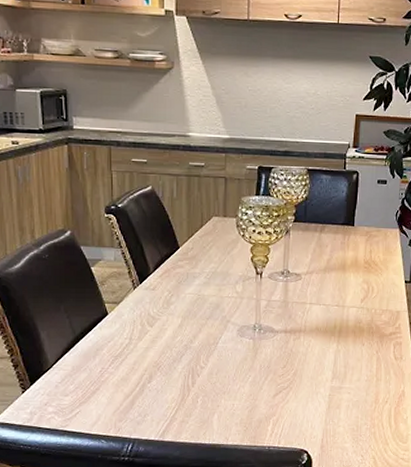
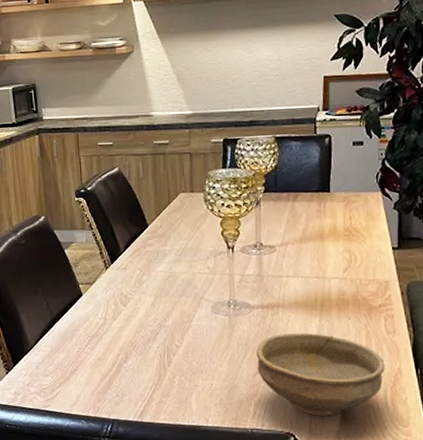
bowl: none [277,357,391,435] -> present [256,333,385,417]

